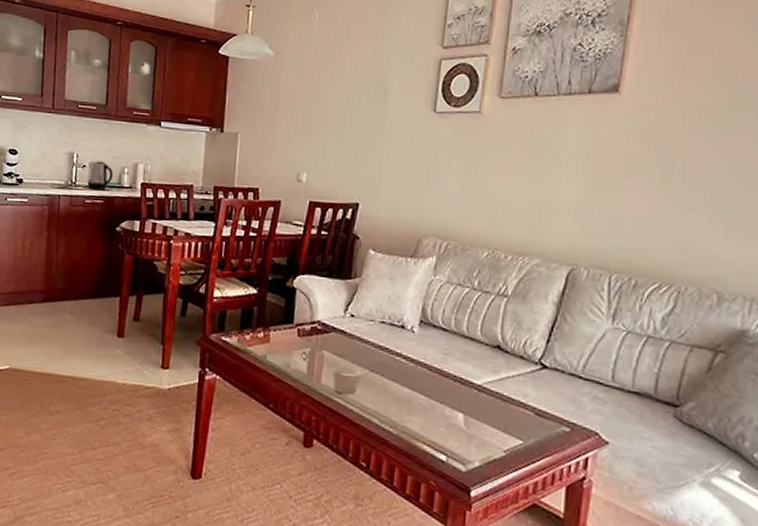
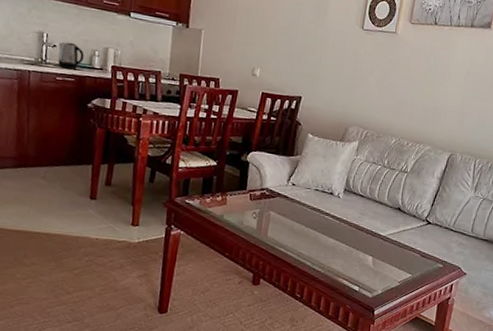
candle: present [331,365,362,395] -> none [276,222,300,245]

